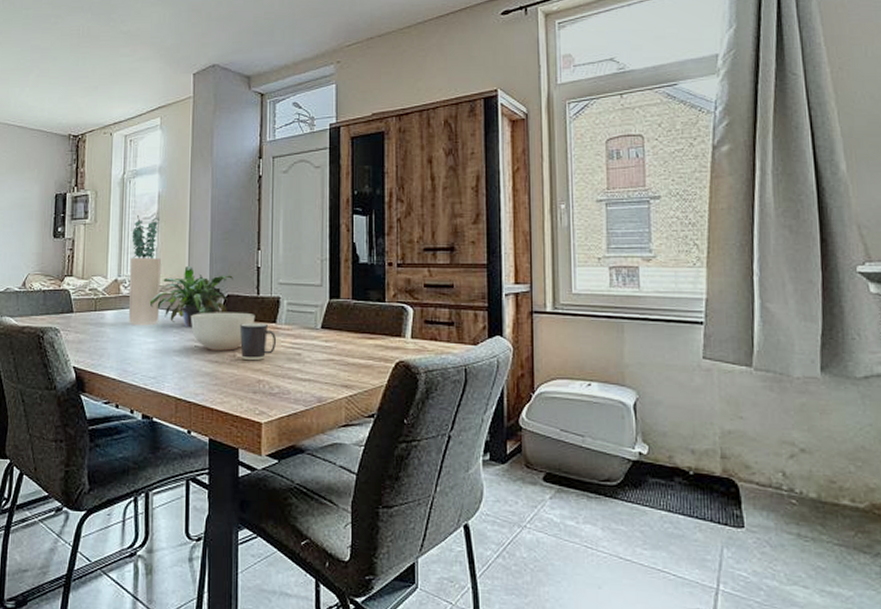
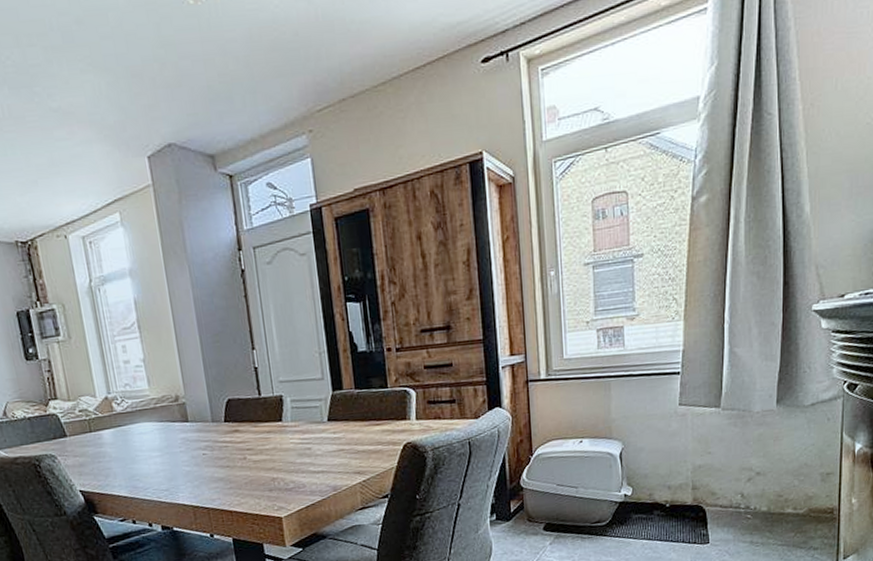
vase: present [128,213,161,326] -> none [113,321,161,442]
potted plant: present [149,265,233,327] -> none [147,373,231,436]
bowl: present [191,312,256,351] -> none [193,414,261,456]
mug: present [239,323,277,361] -> none [245,423,286,462]

